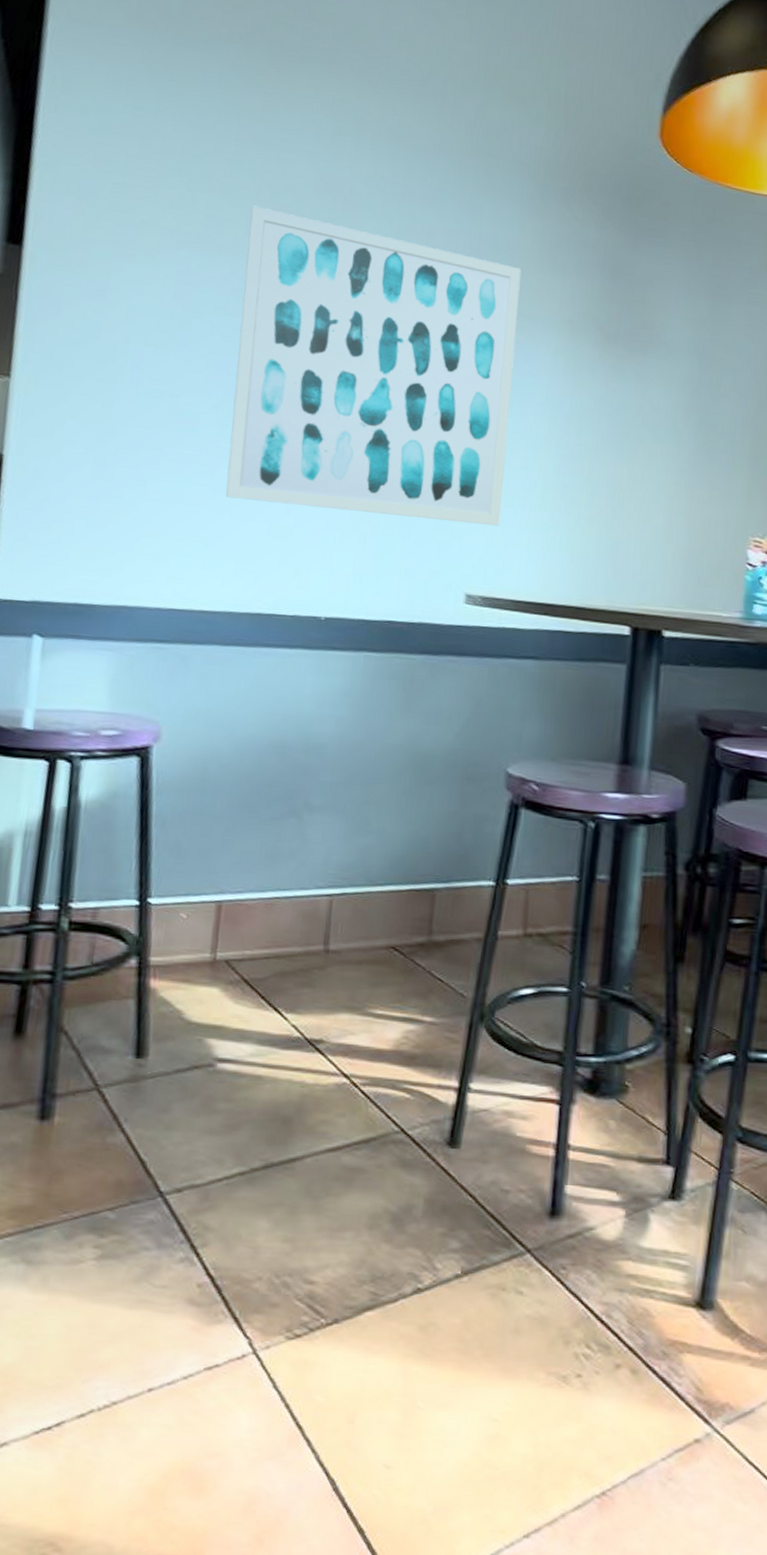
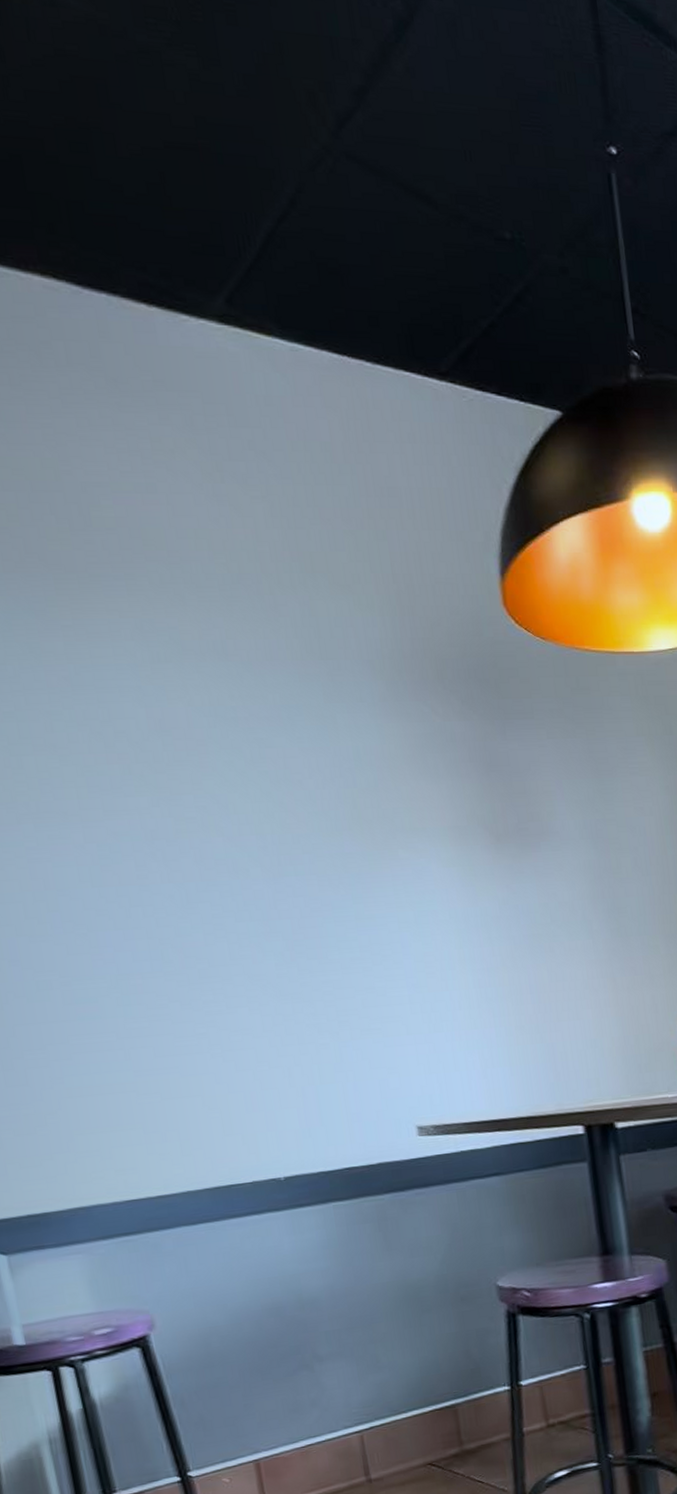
wall art: present [226,205,522,527] -> none [86,760,434,1079]

